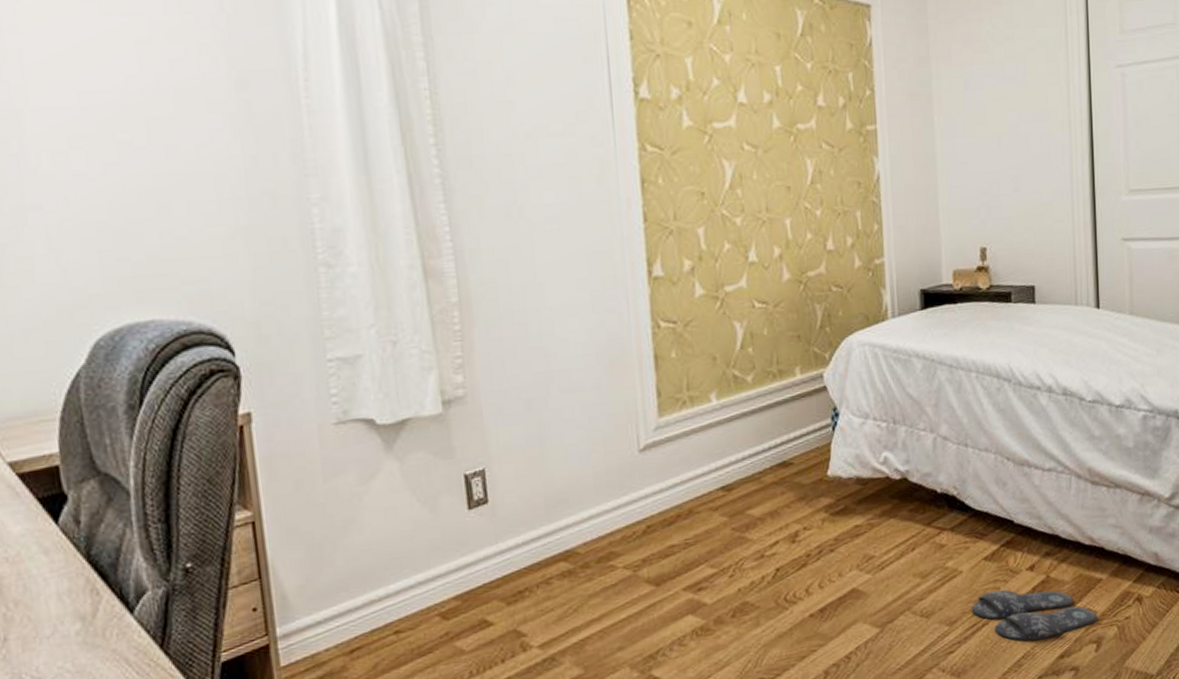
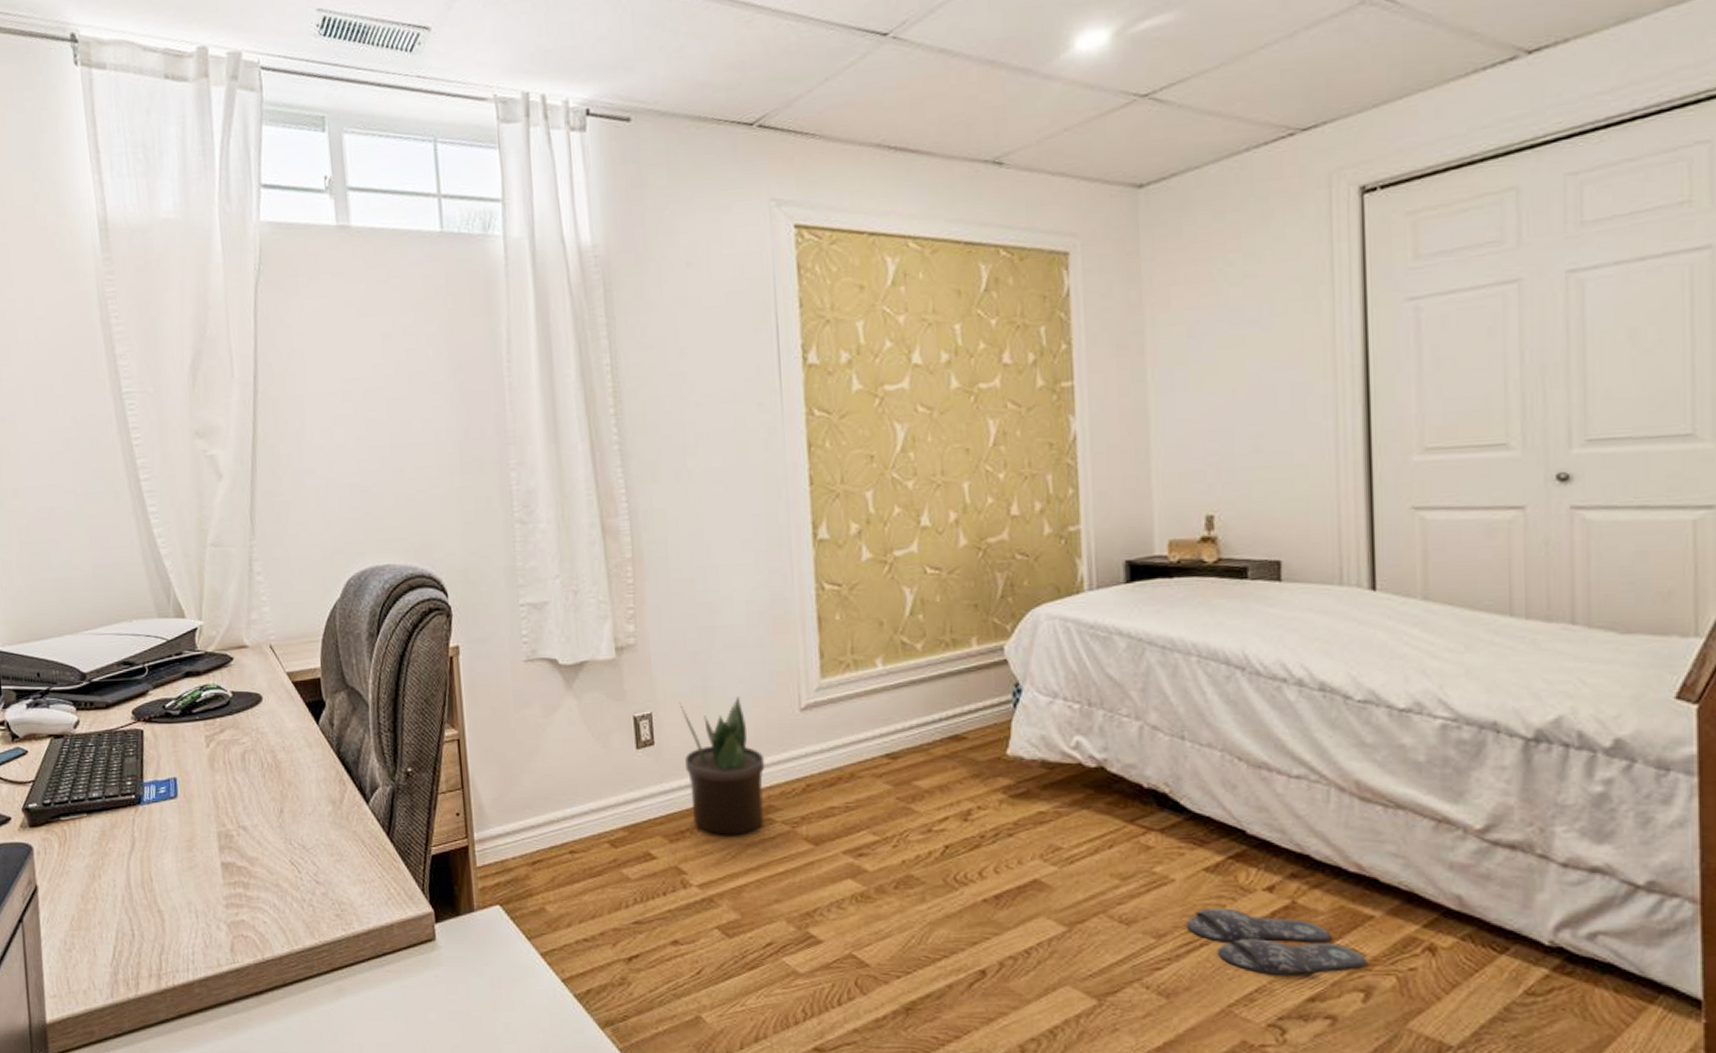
planter: none [513,443,606,590] -> present [678,697,765,836]

